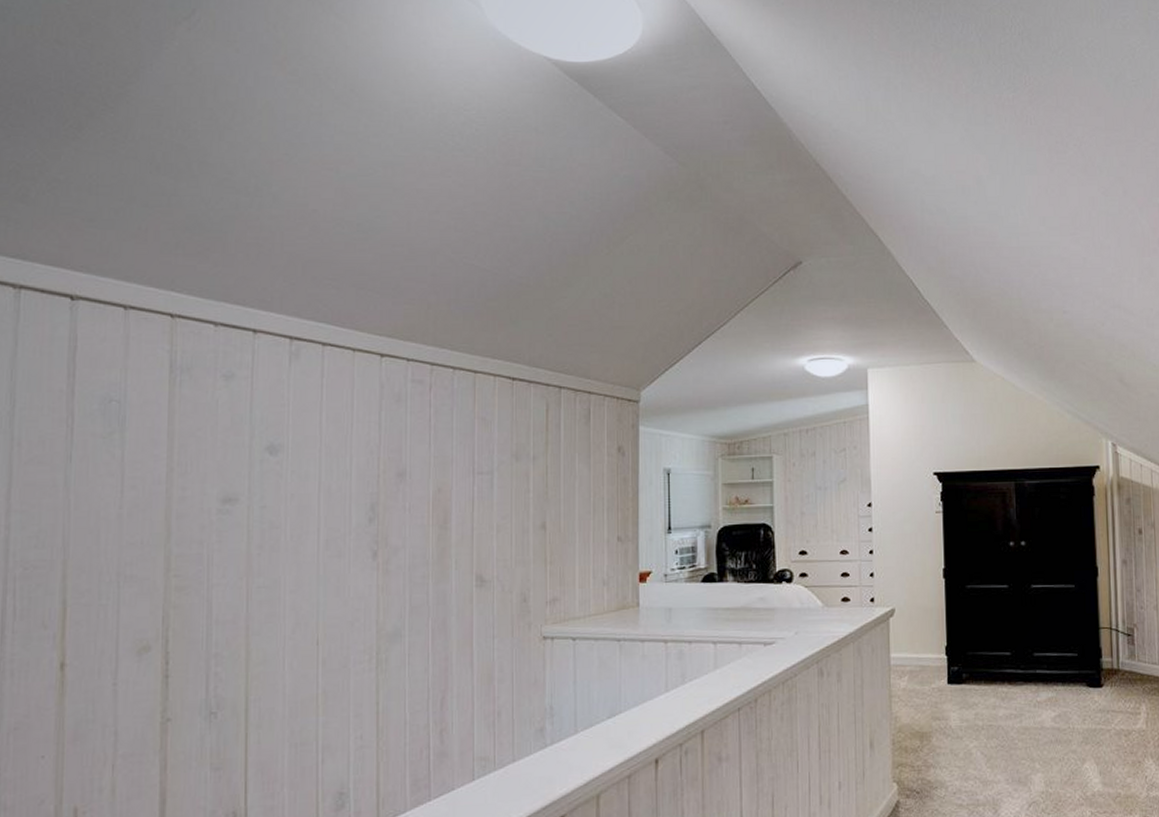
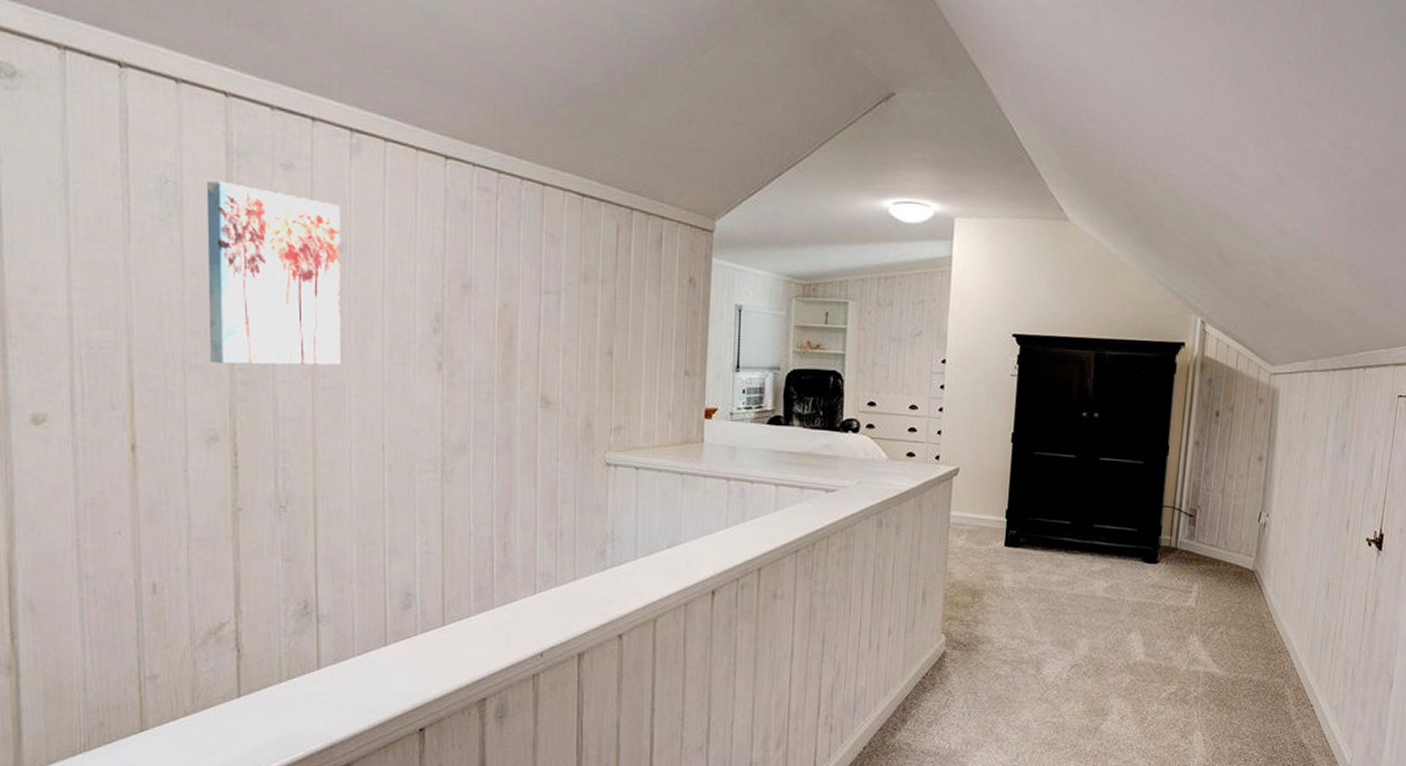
wall art: none [144,396,279,573] -> present [206,180,341,366]

